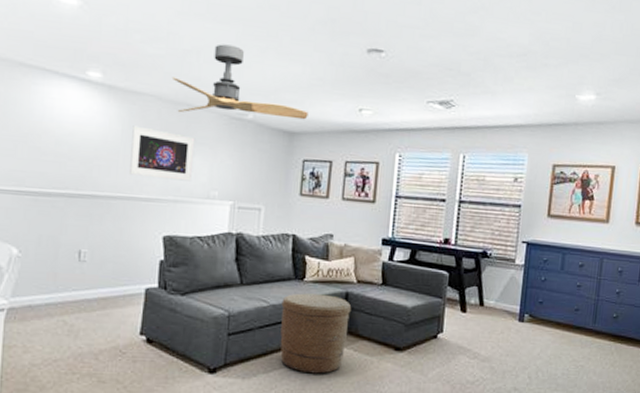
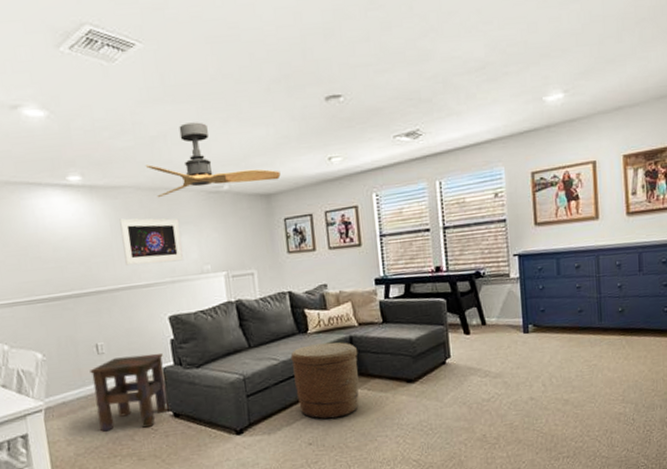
side table: none [64,269,148,349] -> present [90,353,169,432]

